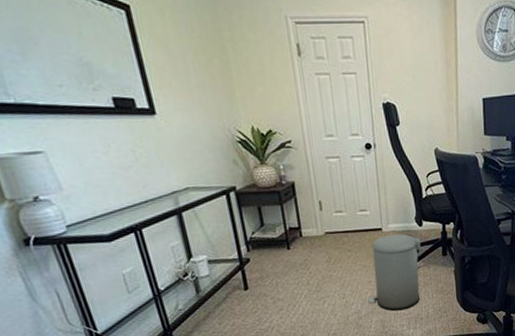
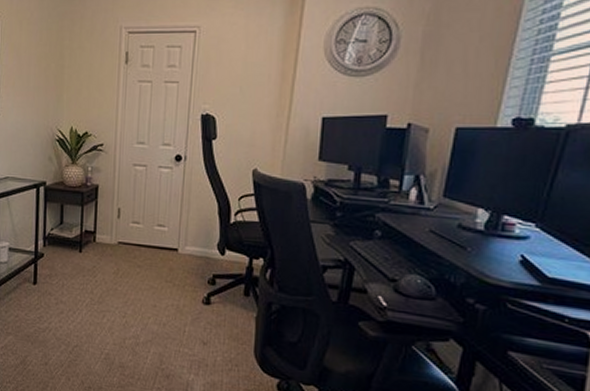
pedal bin: present [368,234,421,312] -> none [149,257,219,350]

